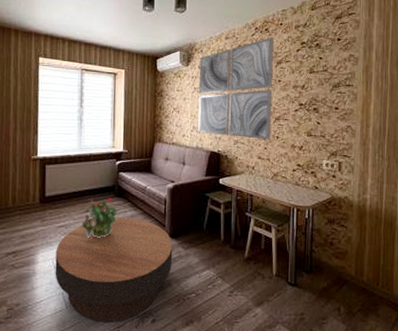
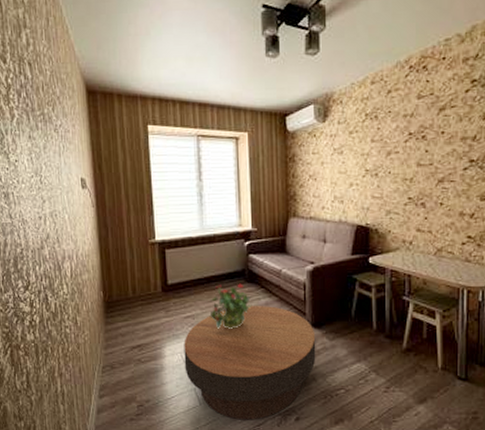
wall art: present [198,37,274,139] -> none [340,76,435,207]

